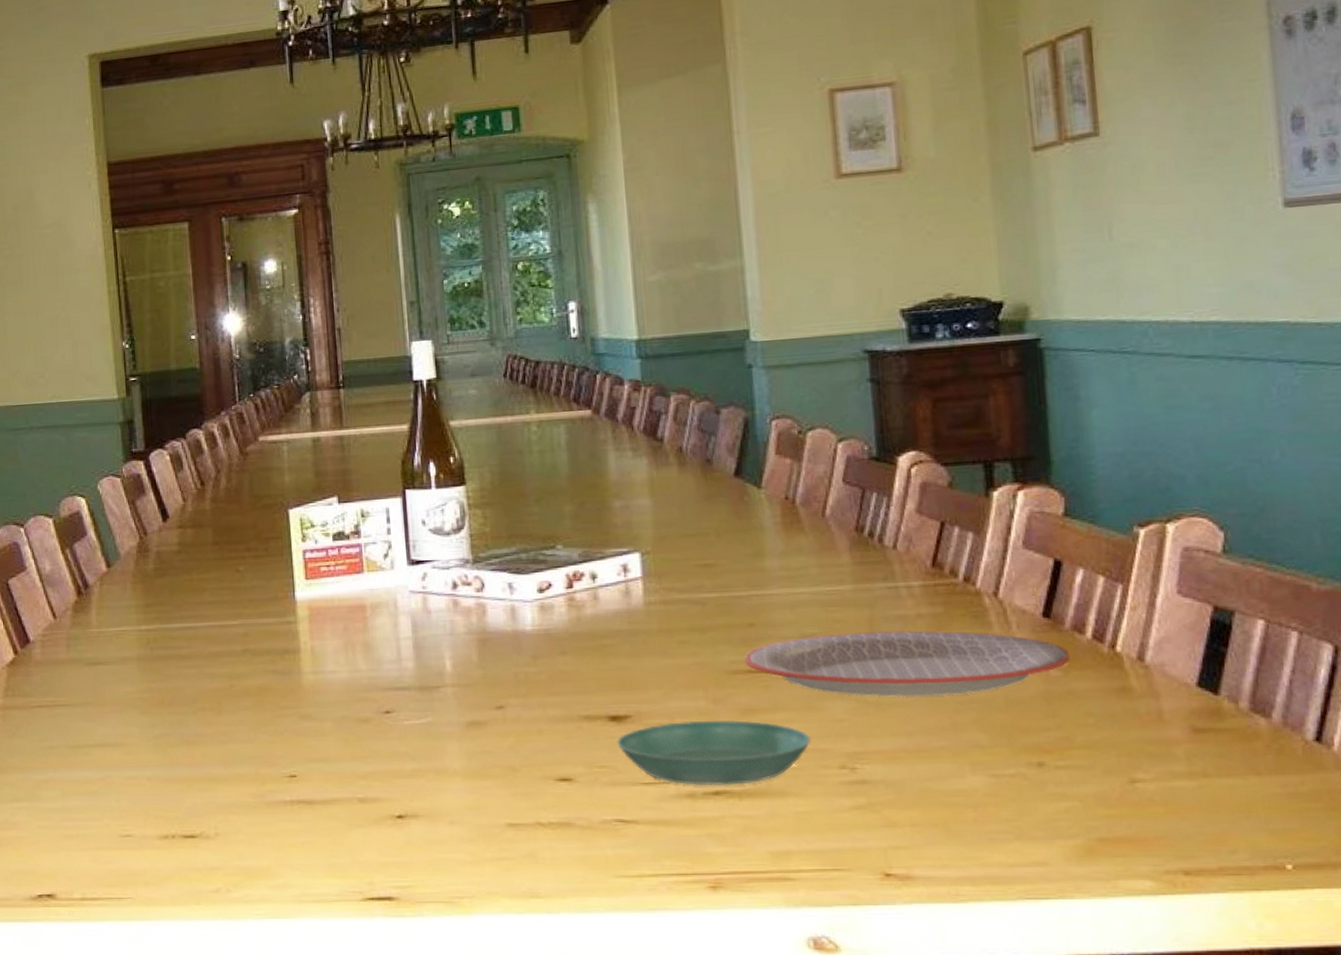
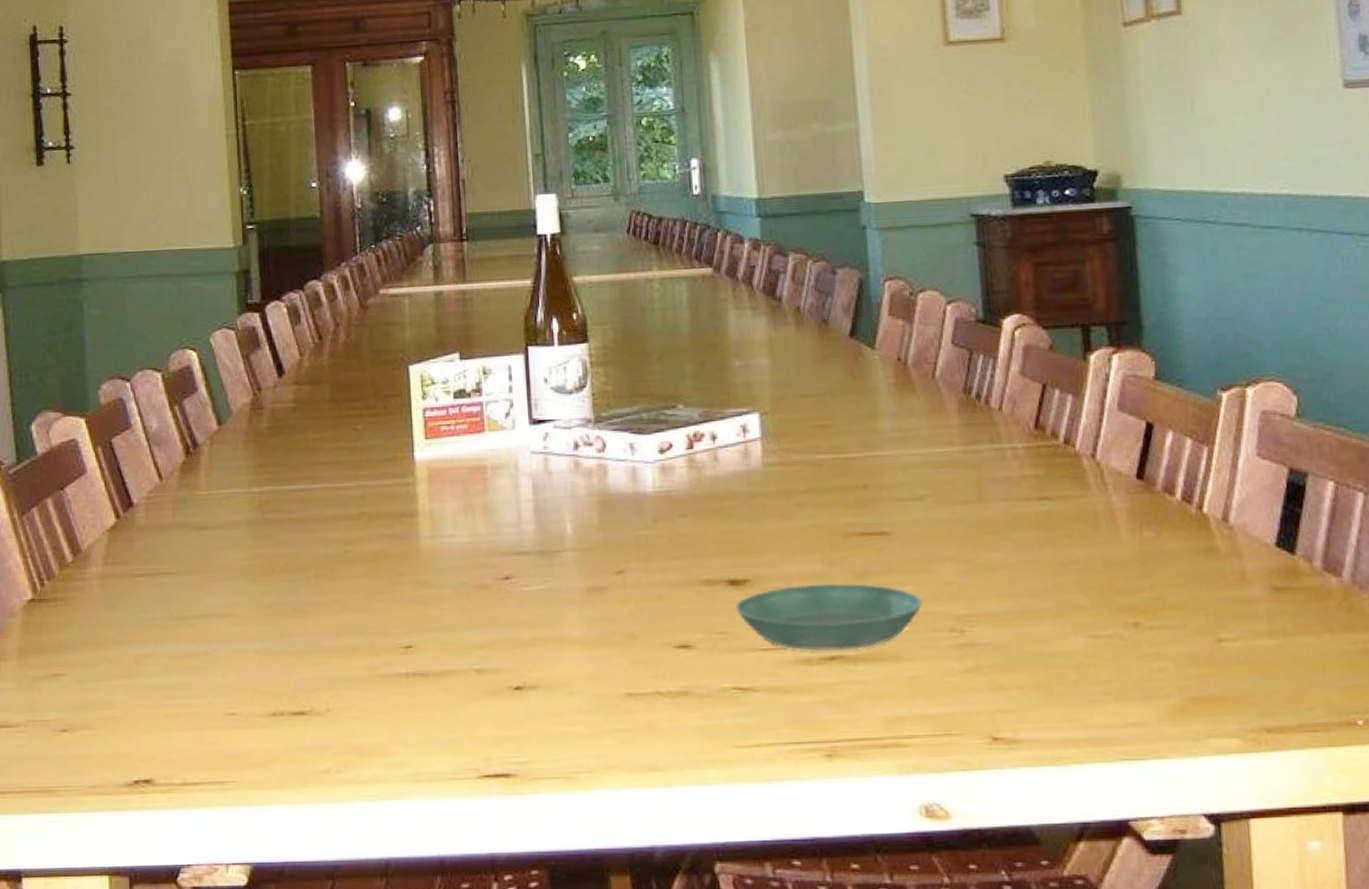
plate: present [744,630,1070,698] -> none [859,492,1162,559]

